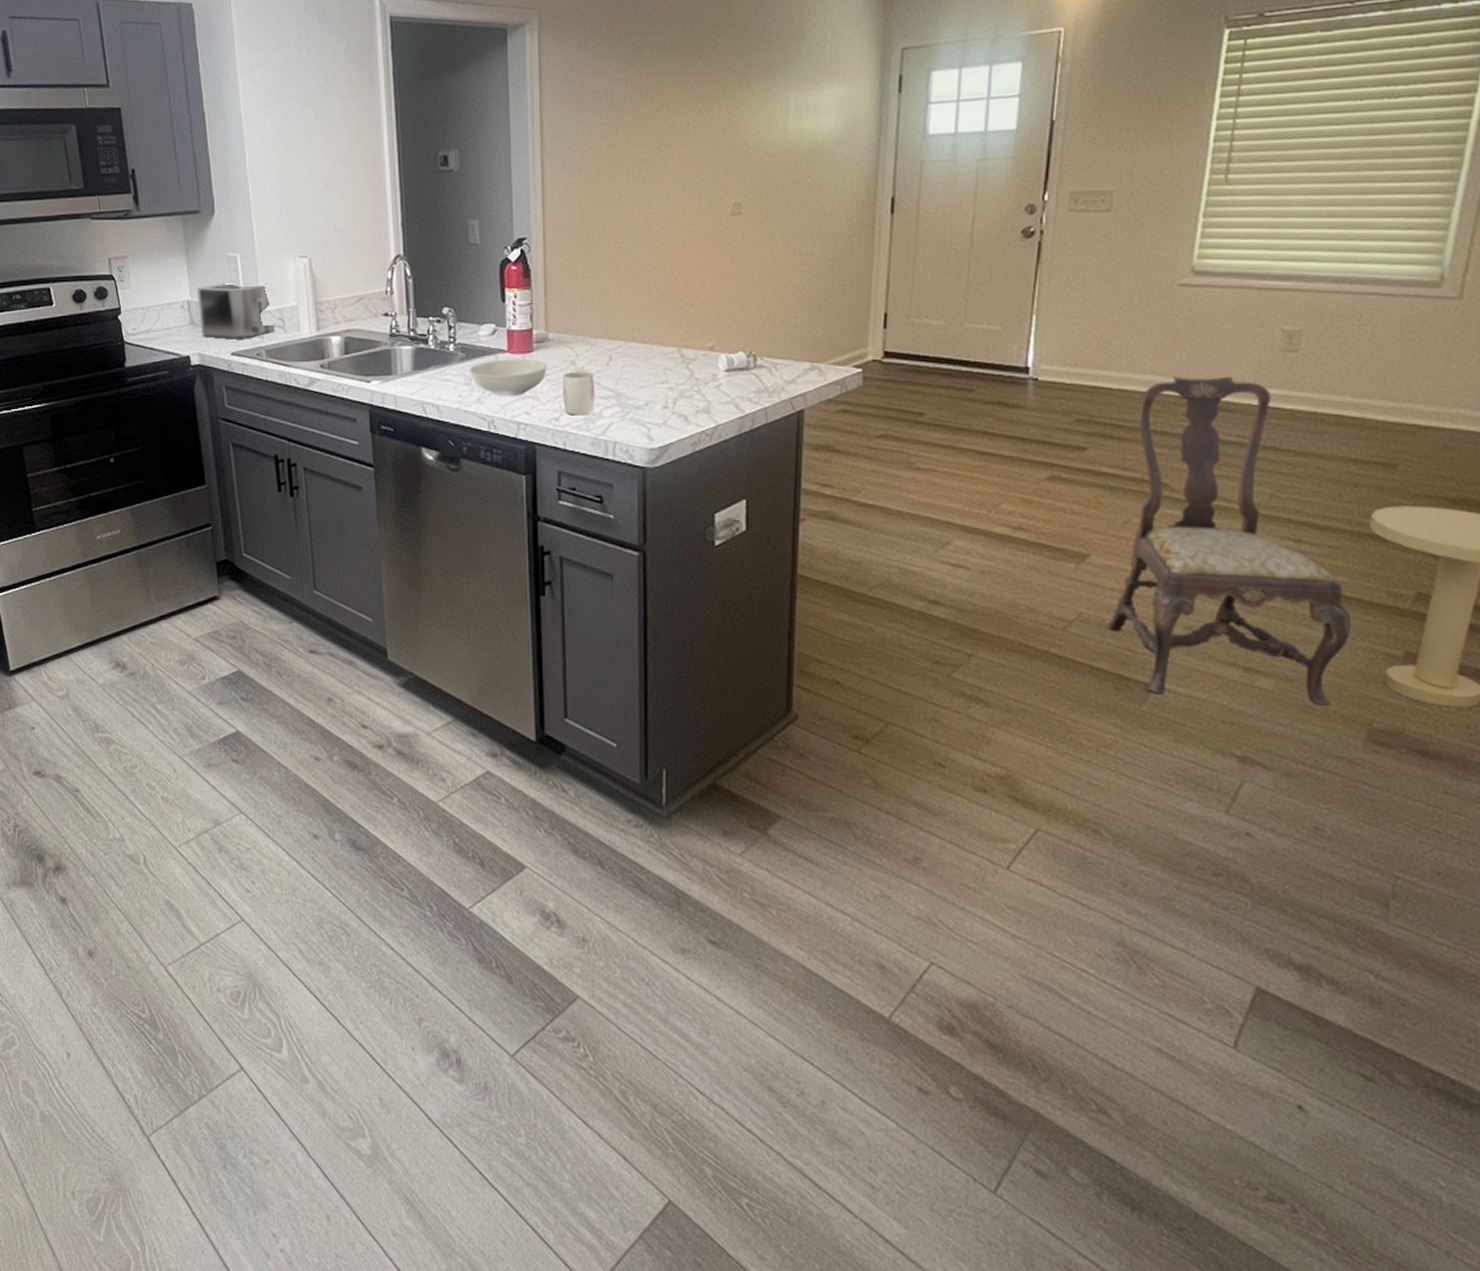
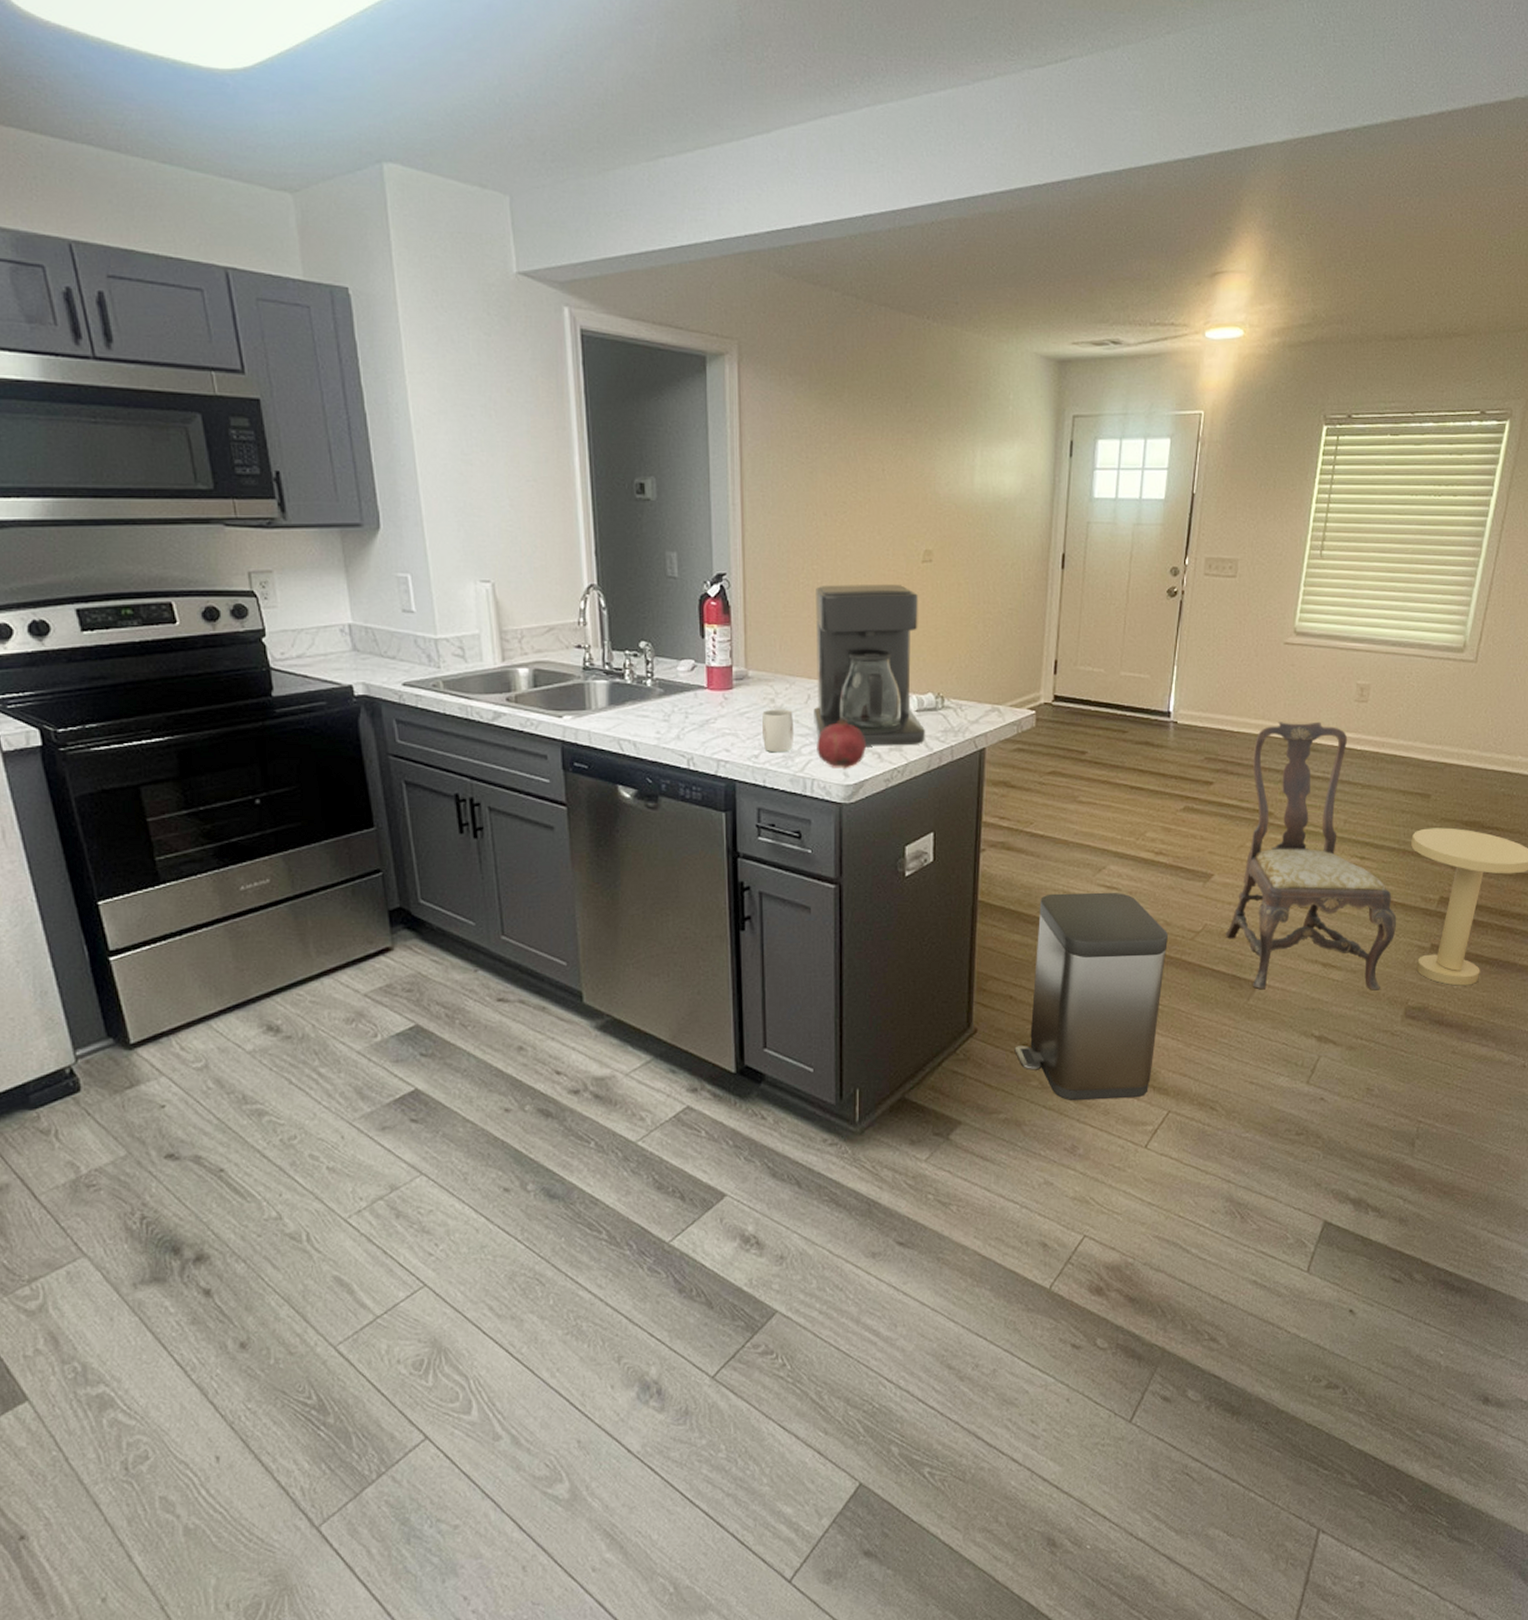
toaster: present [196,283,276,340] -> none [359,607,455,669]
bowl: present [469,358,549,397] -> none [667,695,748,734]
coffee maker: none [615,240,736,408] -> present [813,585,925,746]
fruit: none [619,379,671,430] -> present [817,718,866,767]
pedal bin: none [842,570,1033,809] -> present [1014,892,1169,1100]

